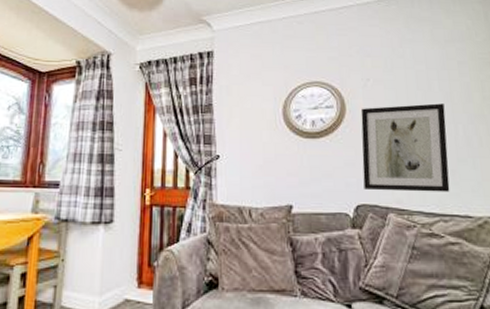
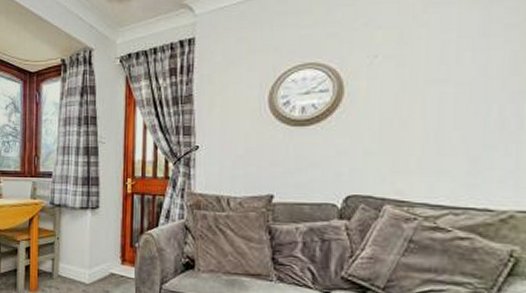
wall art: present [360,103,450,192] -> none [357,79,476,183]

